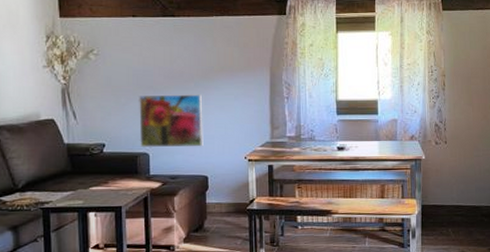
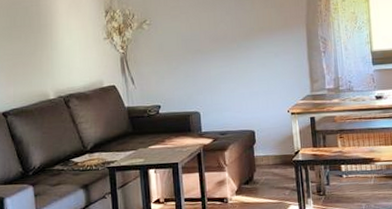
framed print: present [138,94,203,148] -> none [187,54,249,107]

